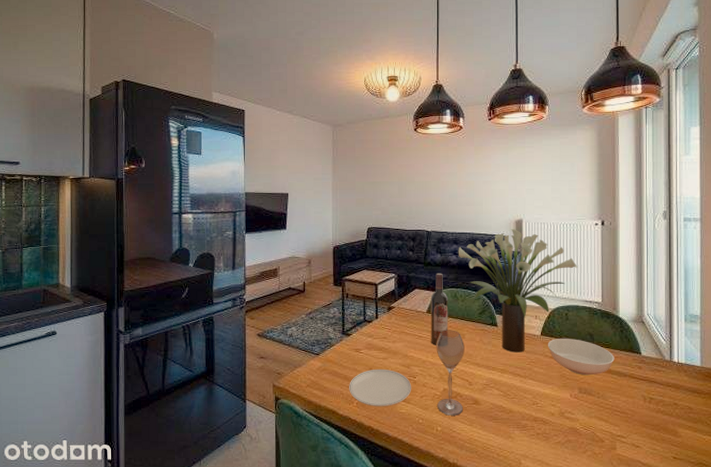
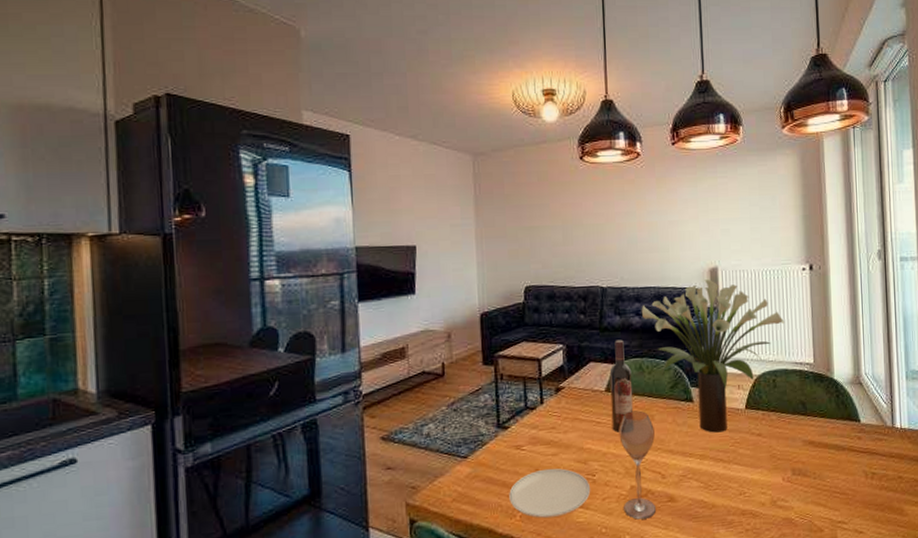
bowl: present [547,339,614,376] -> none [753,410,831,453]

